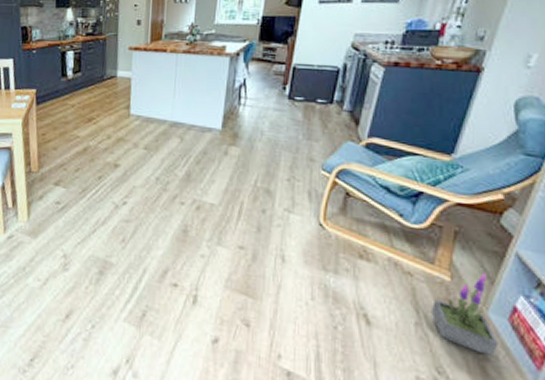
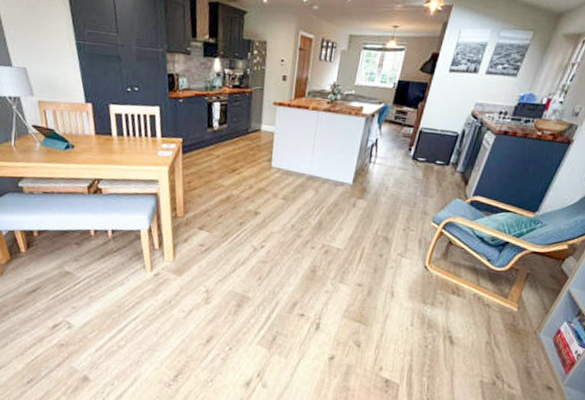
potted plant: present [431,273,499,356] -> none [499,305,544,365]

